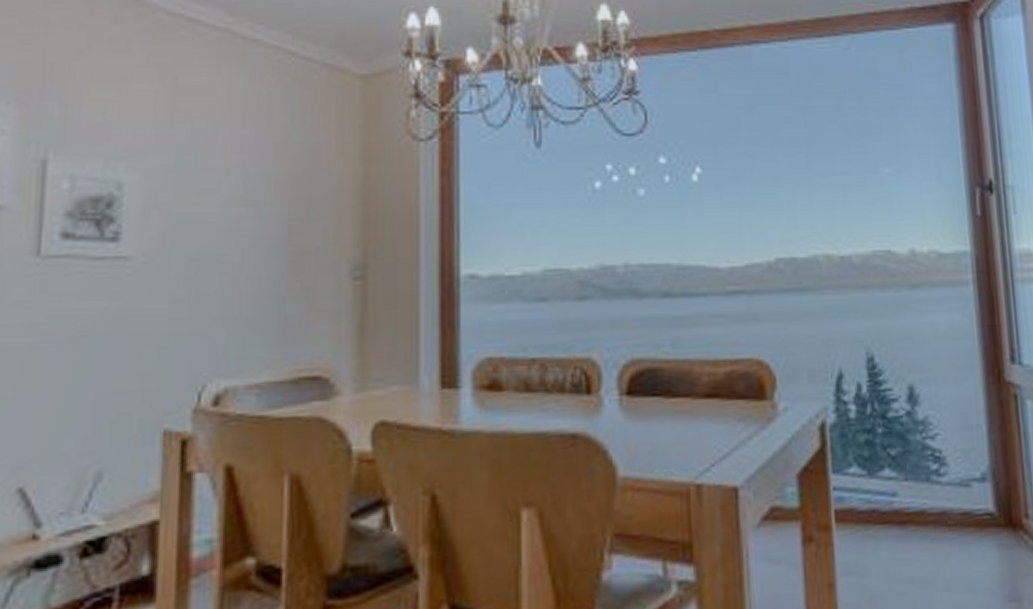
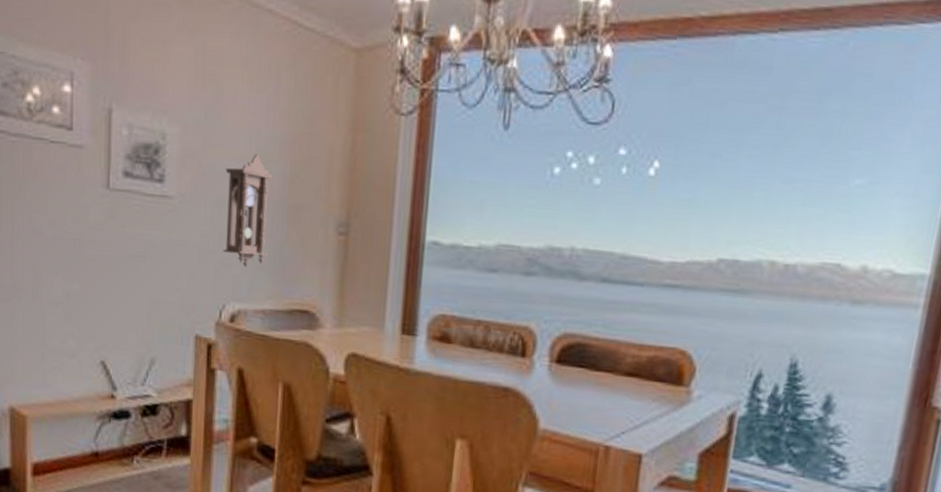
pendulum clock: none [202,196,266,333] -> present [223,153,273,268]

